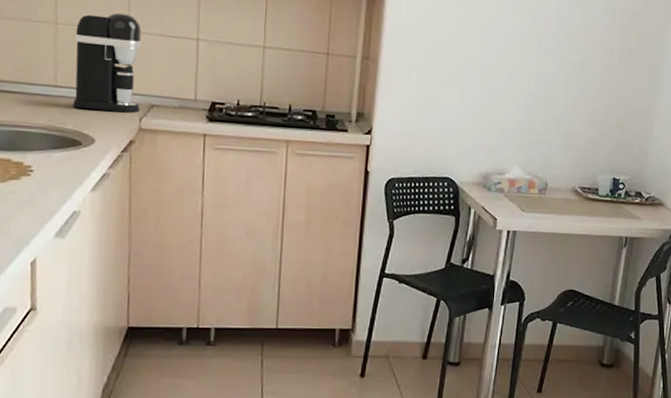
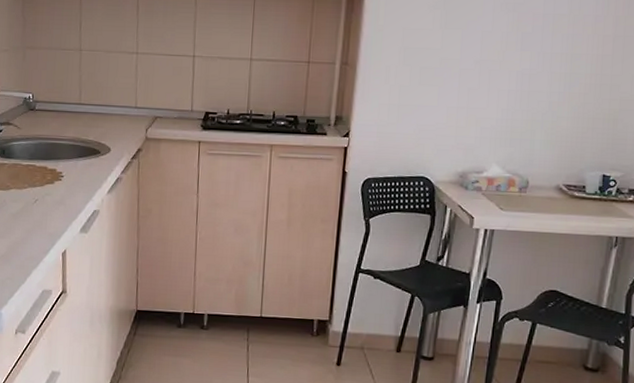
coffee maker: present [73,12,142,113] -> none [93,37,148,125]

